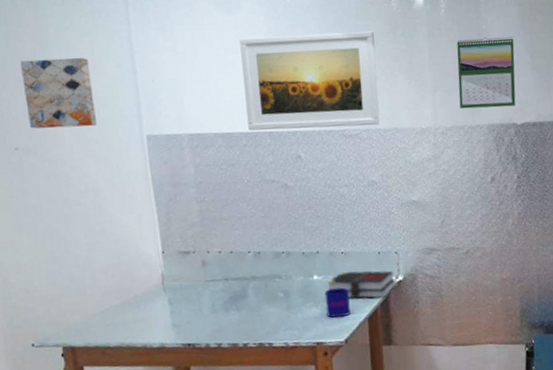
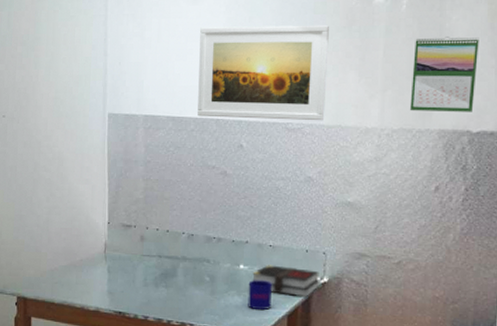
wall art: present [19,57,96,129] -> none [15,38,70,102]

